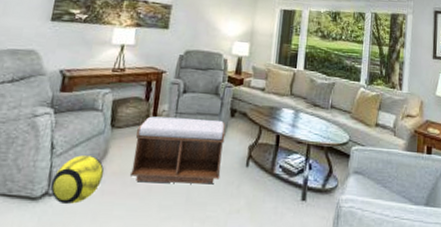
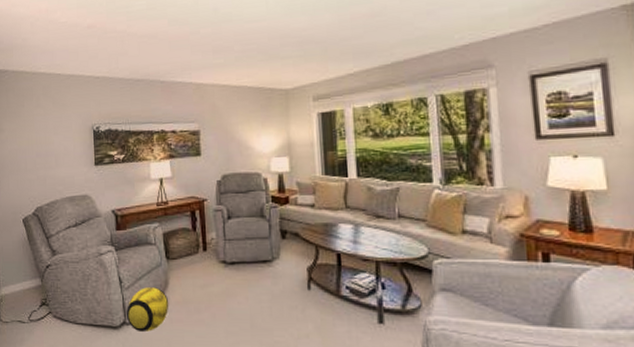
bench: present [129,116,226,185] -> none [191,244,282,310]

